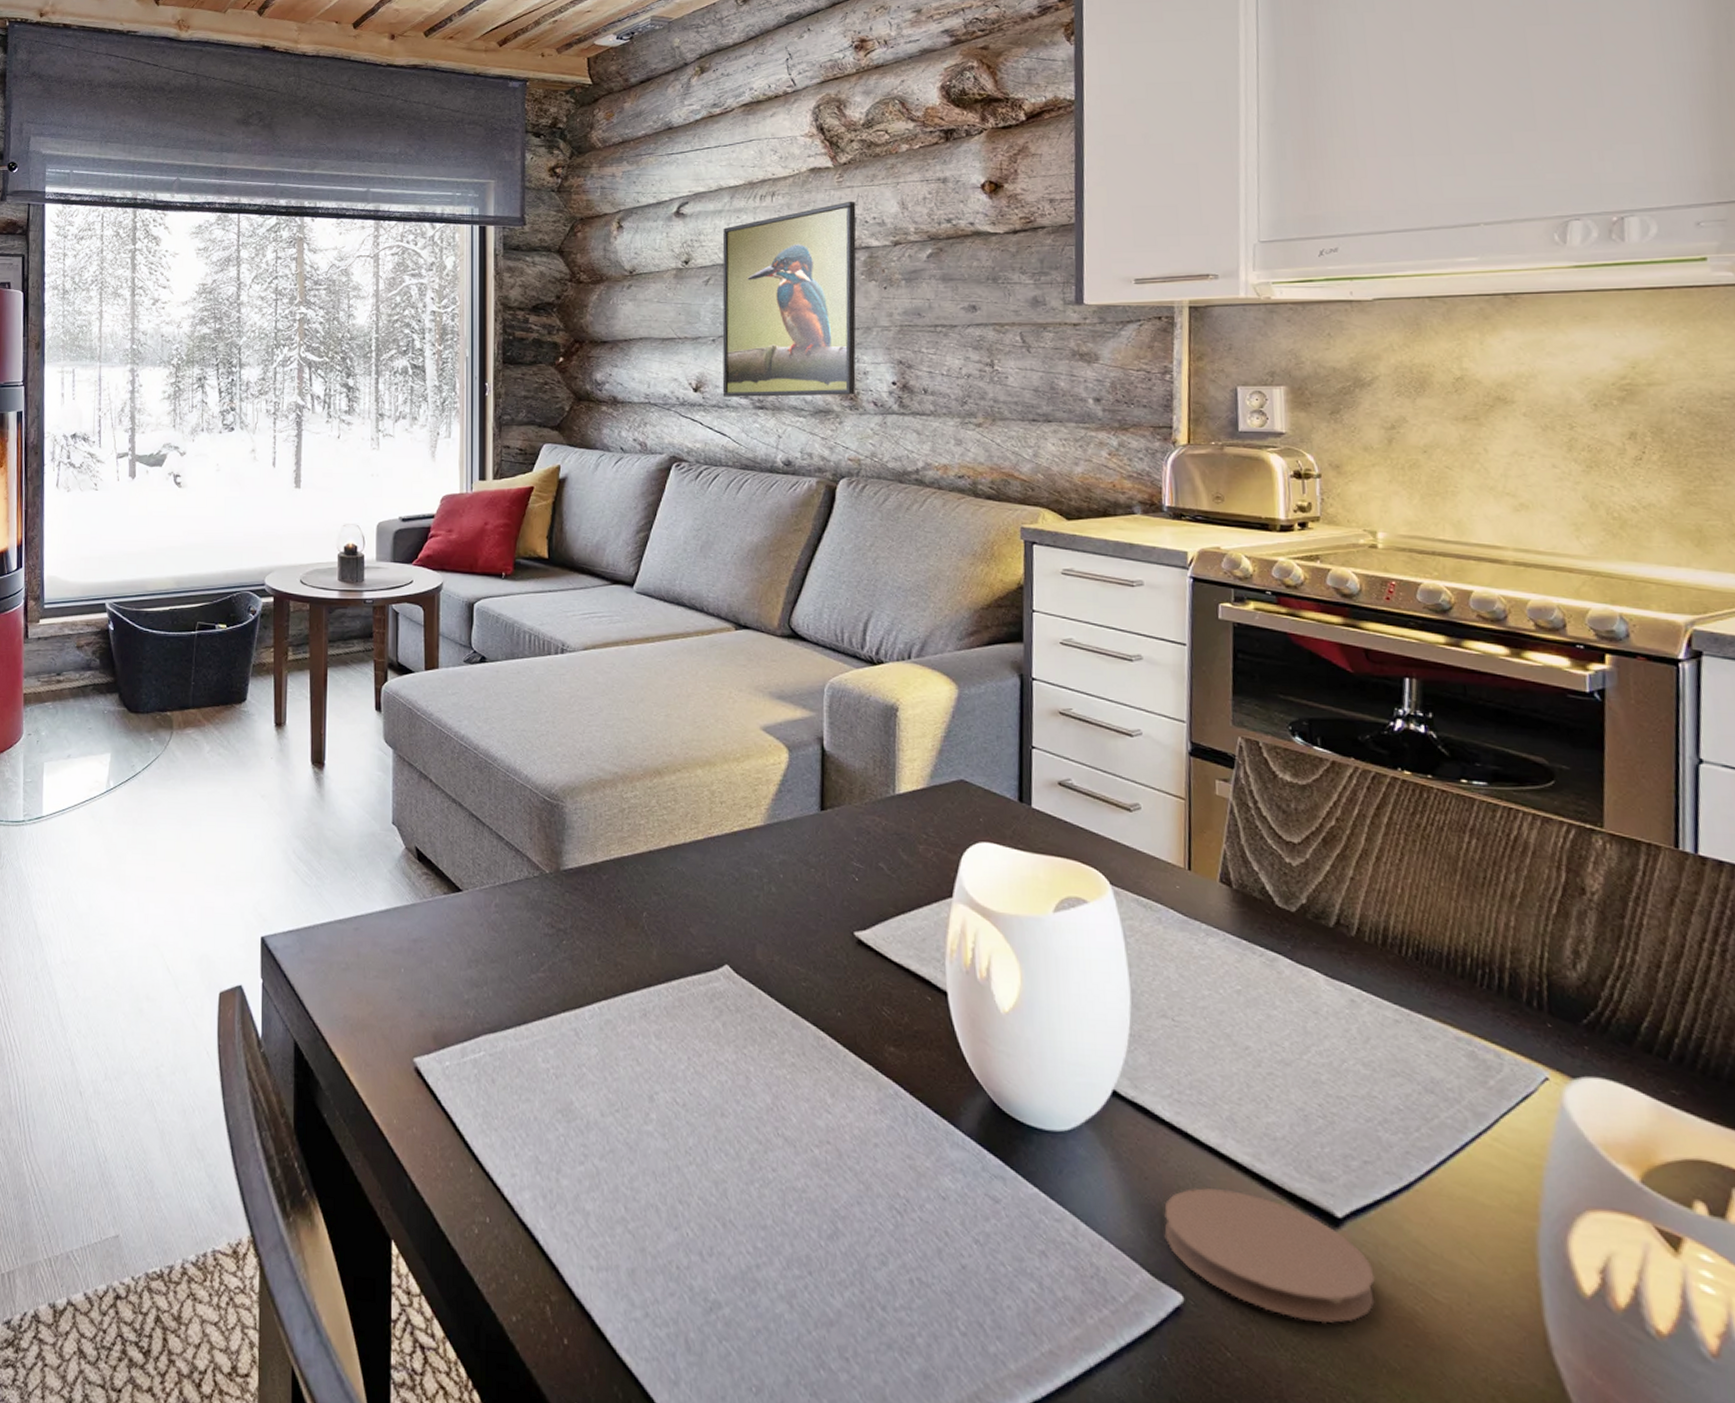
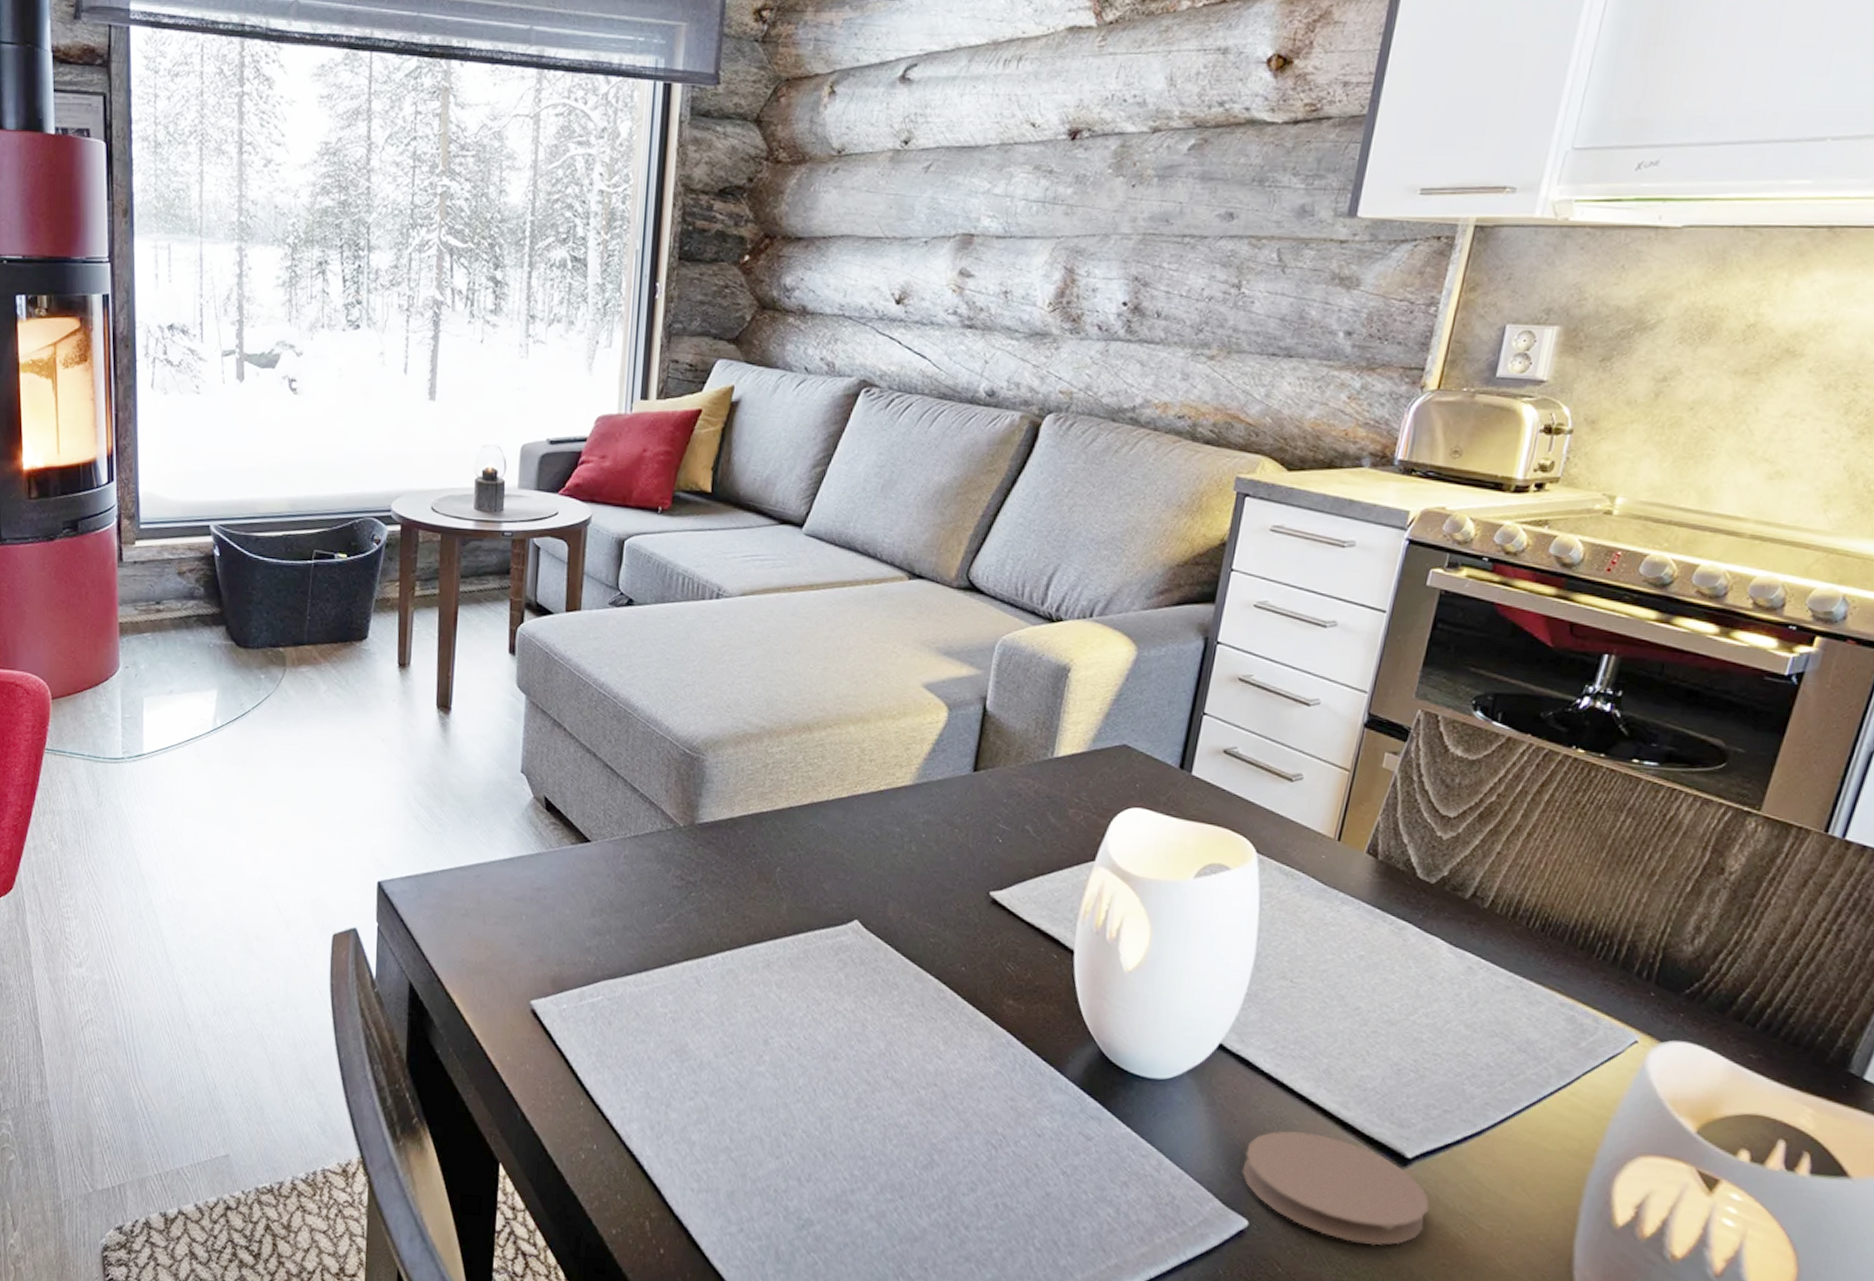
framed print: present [722,201,857,397] -> none [928,72,1116,316]

